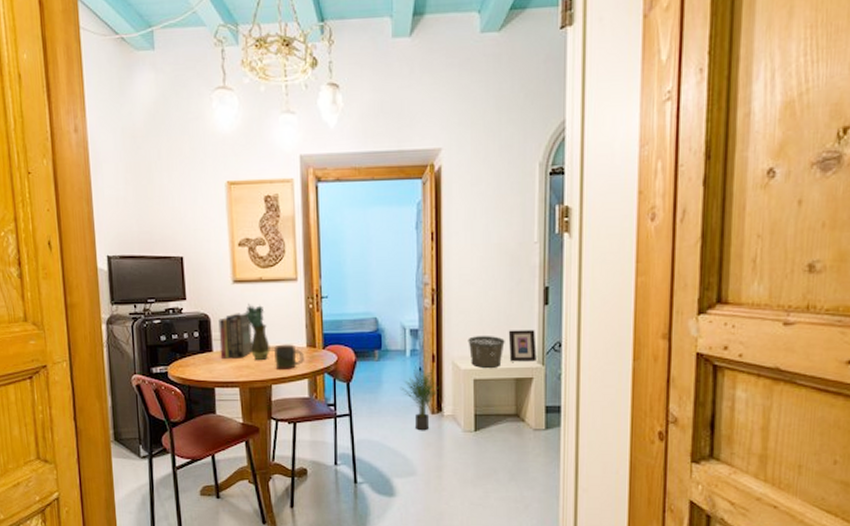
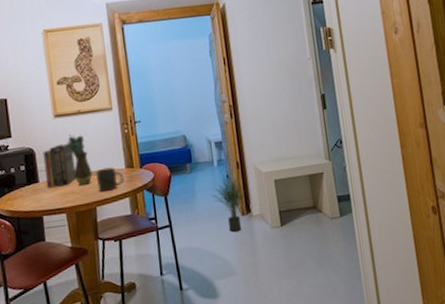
basket: present [468,336,505,368] -> none [265,140,296,169]
picture frame: present [508,330,537,362] -> none [297,131,324,161]

